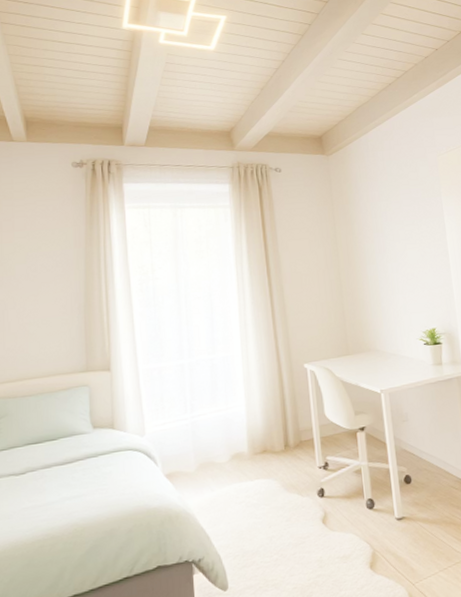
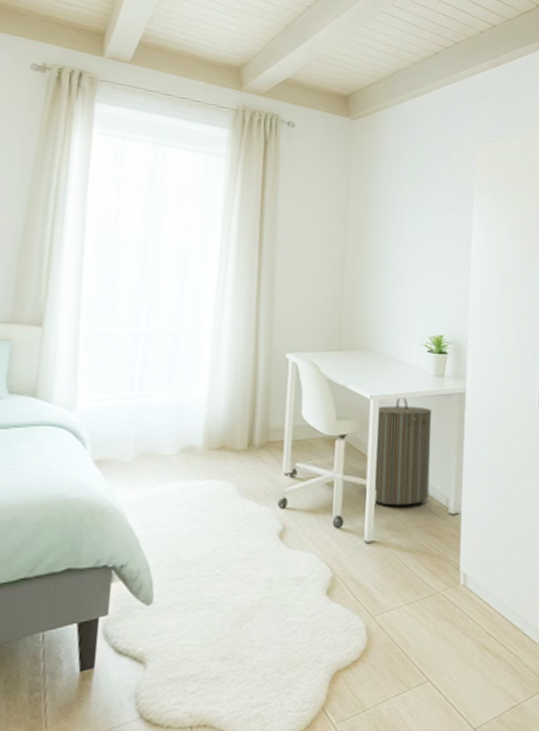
laundry hamper: none [390,386,446,485] -> present [375,396,432,506]

